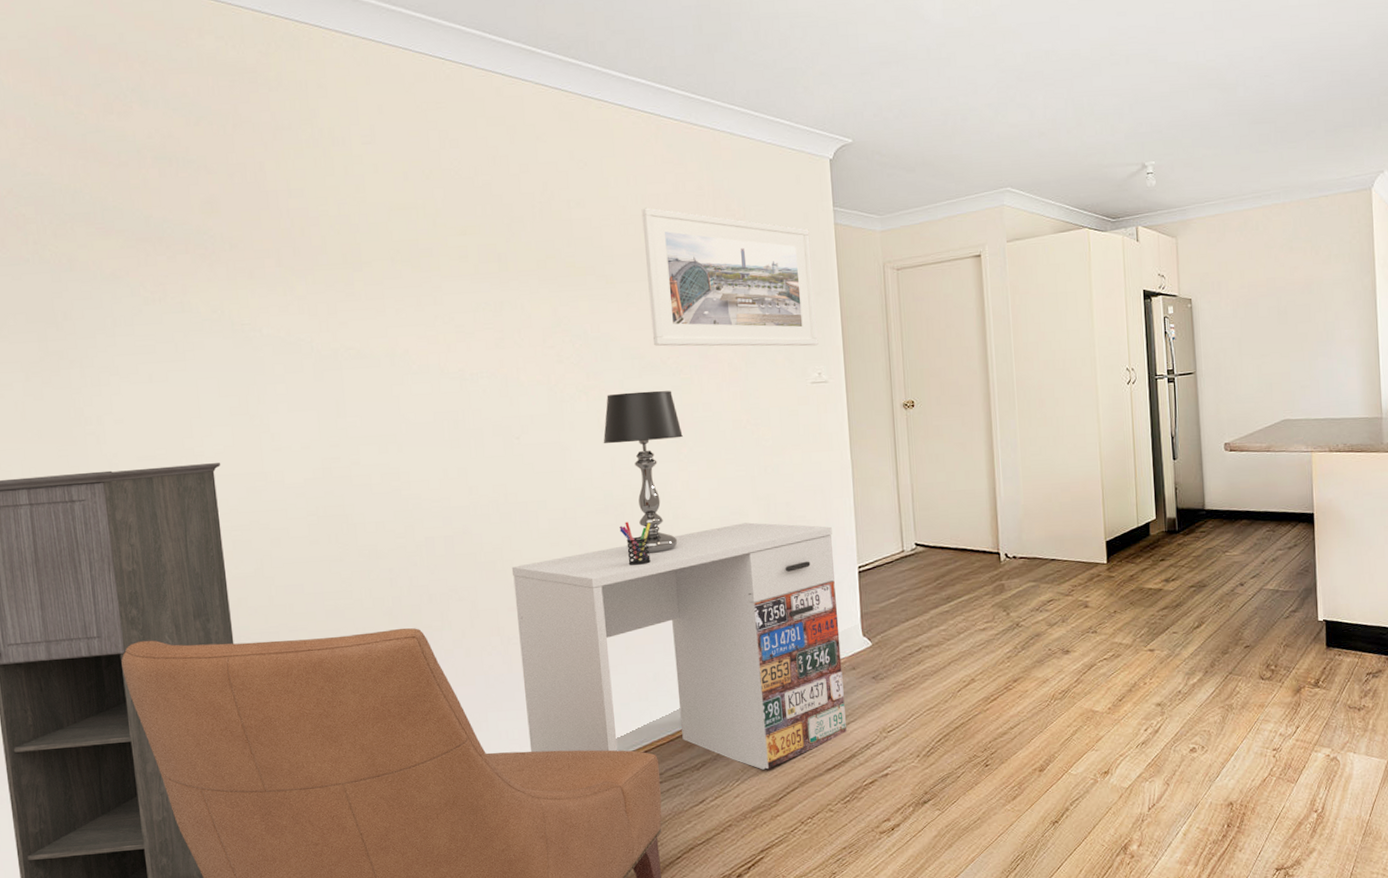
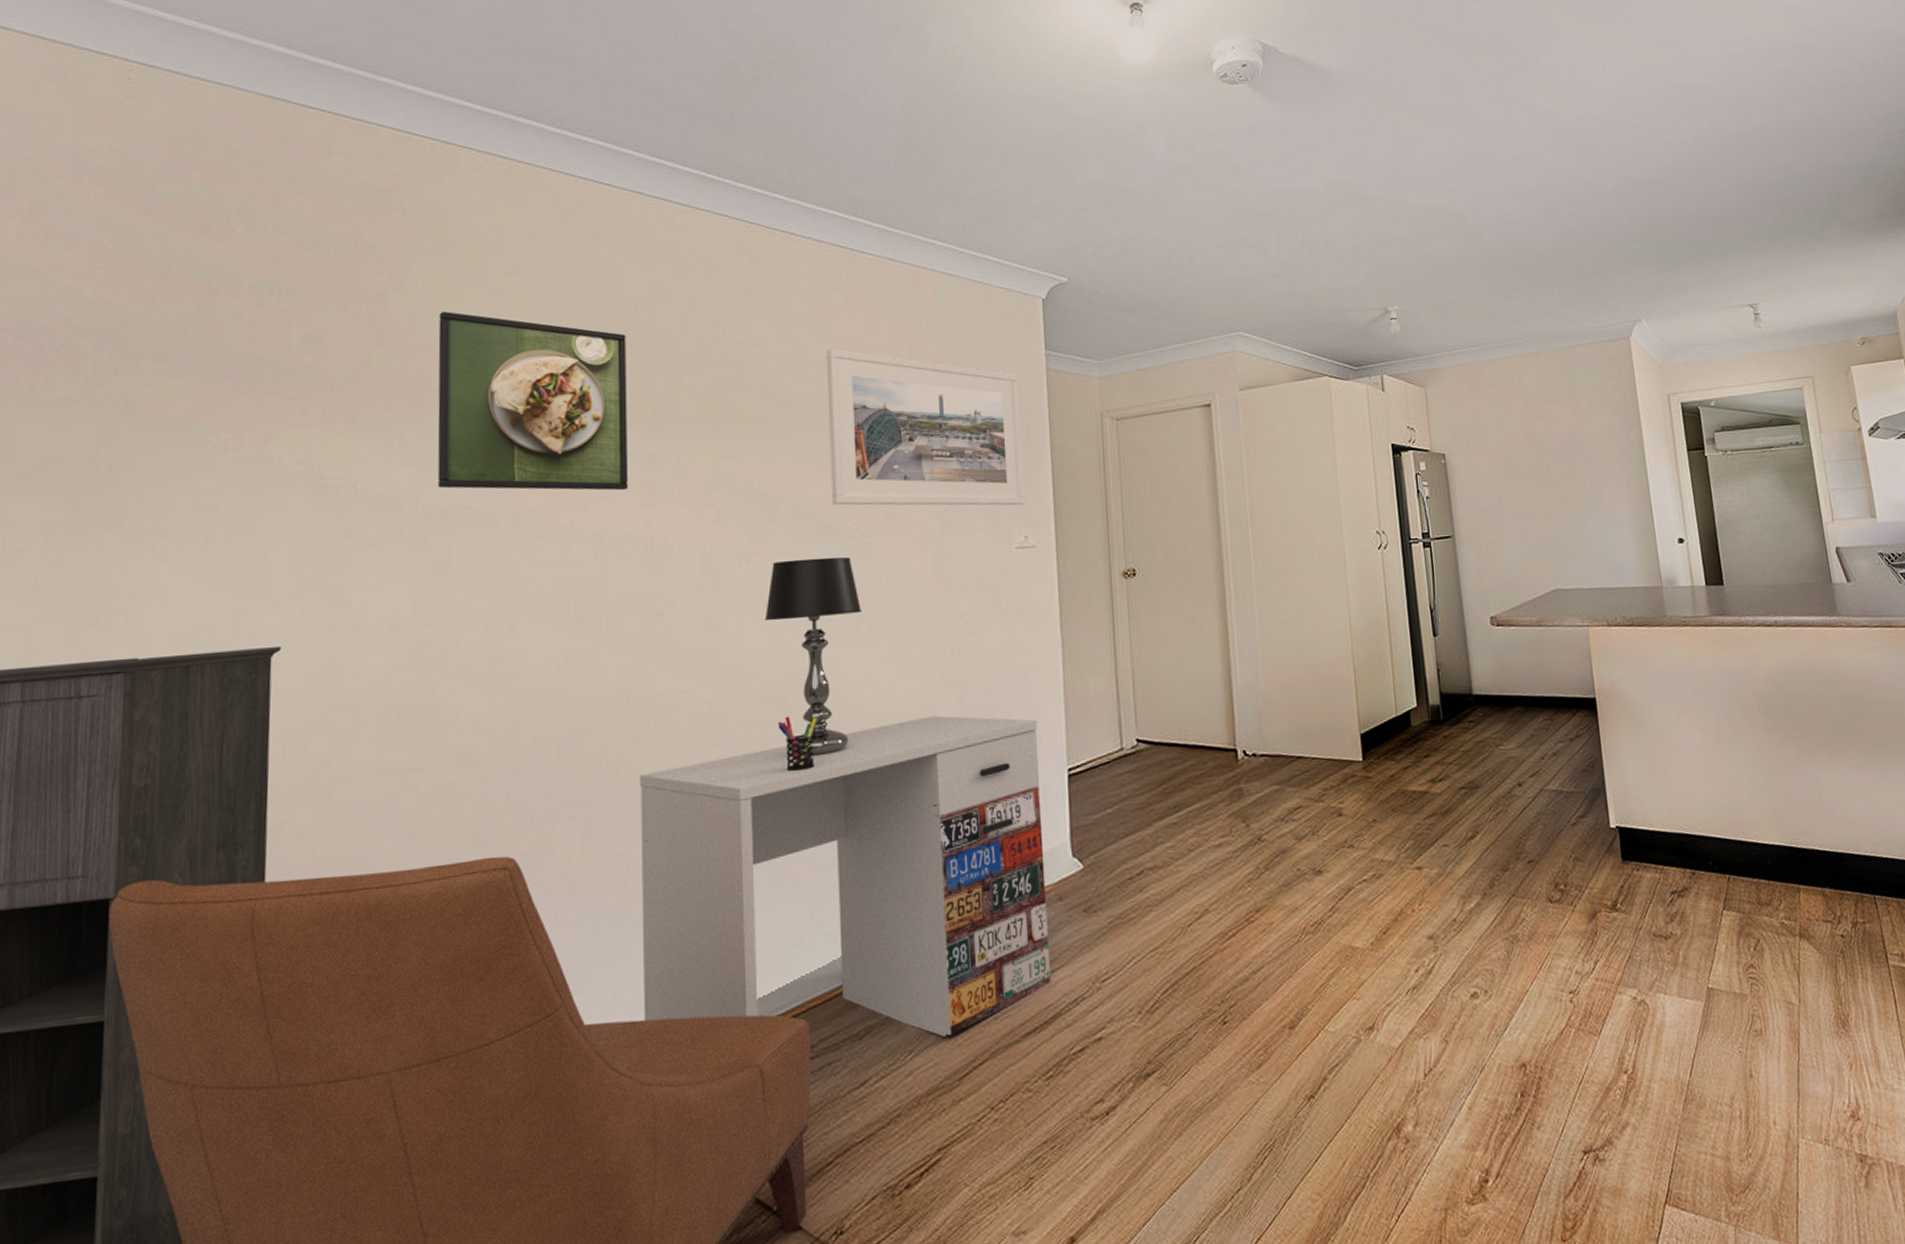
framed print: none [311,178,483,334] -> present [437,312,629,491]

